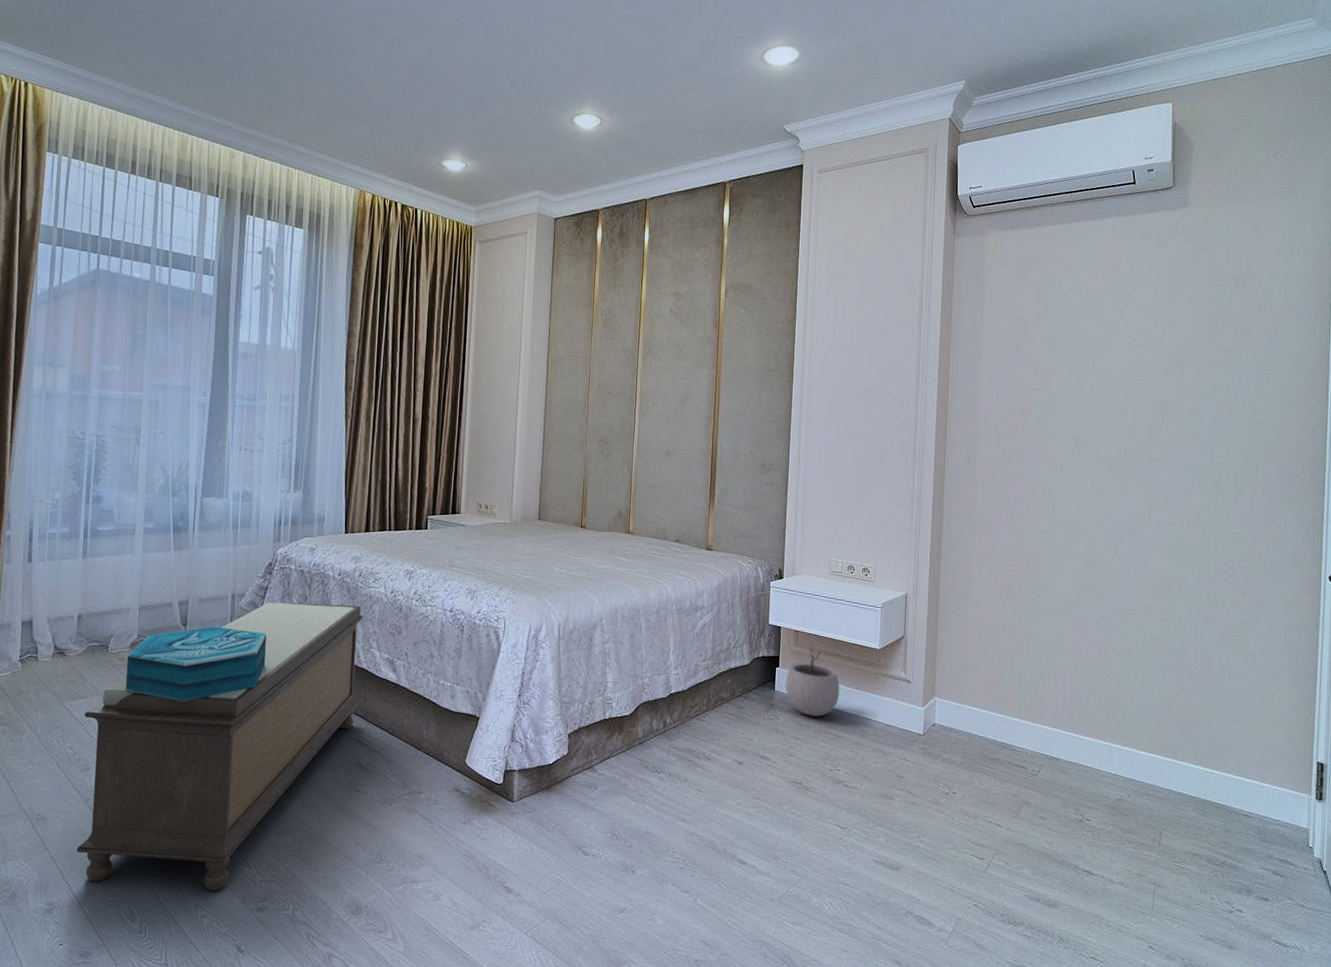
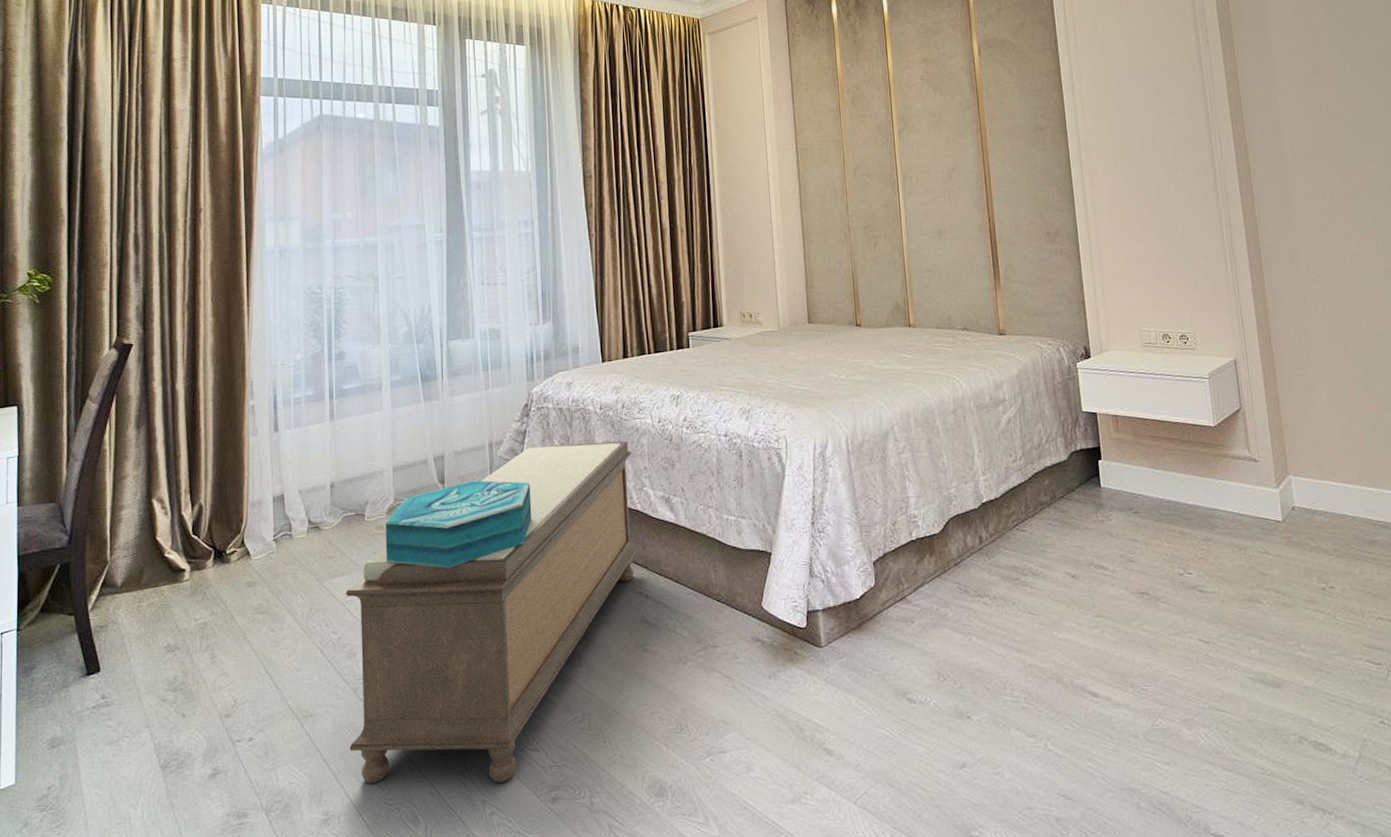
plant pot: present [785,649,840,717] -> none [1111,435,1177,513]

